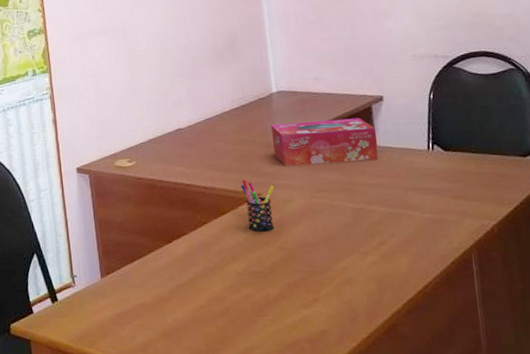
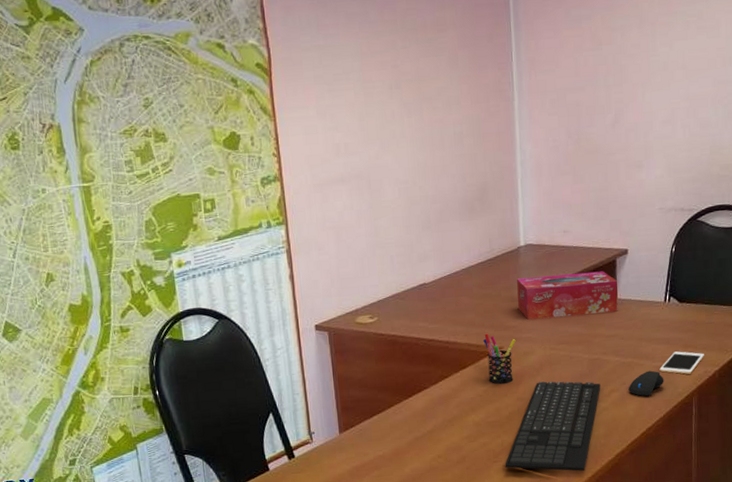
keyboard: none [271,230,368,331] -> present [505,381,601,471]
computer mouse: none [398,222,437,251] -> present [628,370,664,397]
cell phone: none [430,202,479,228] -> present [659,351,704,374]

